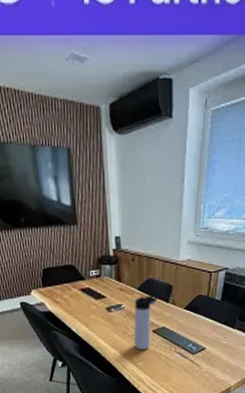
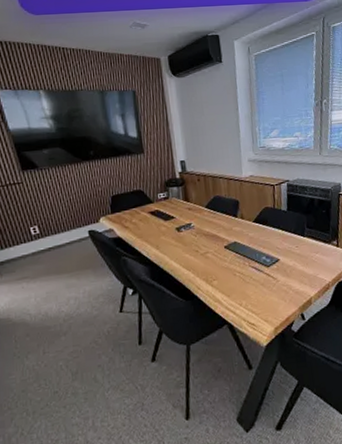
thermos bottle: present [134,294,159,351] -> none [203,210,227,269]

